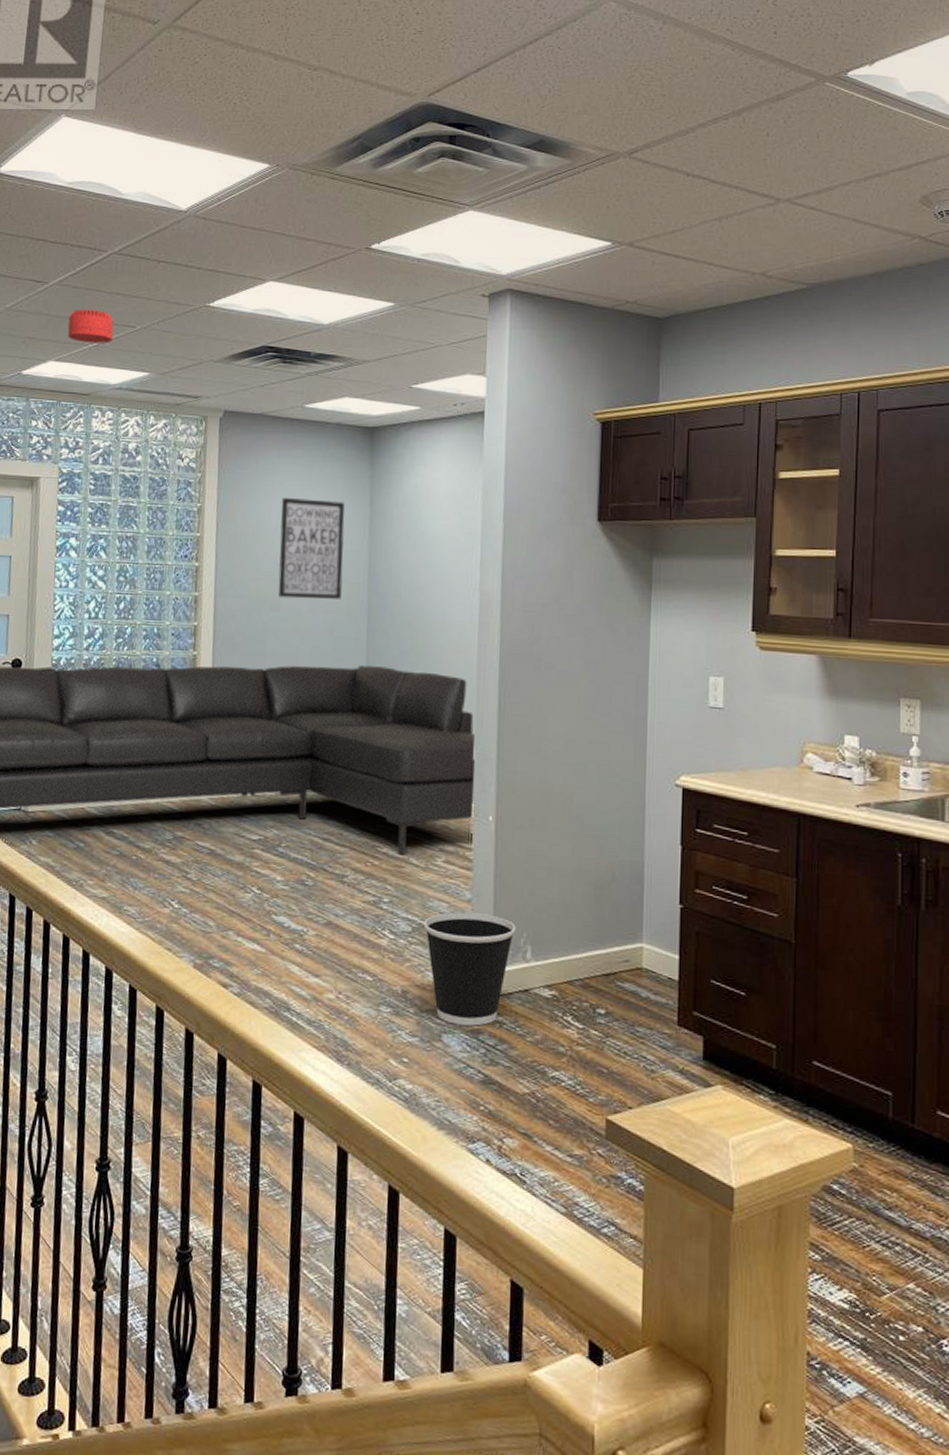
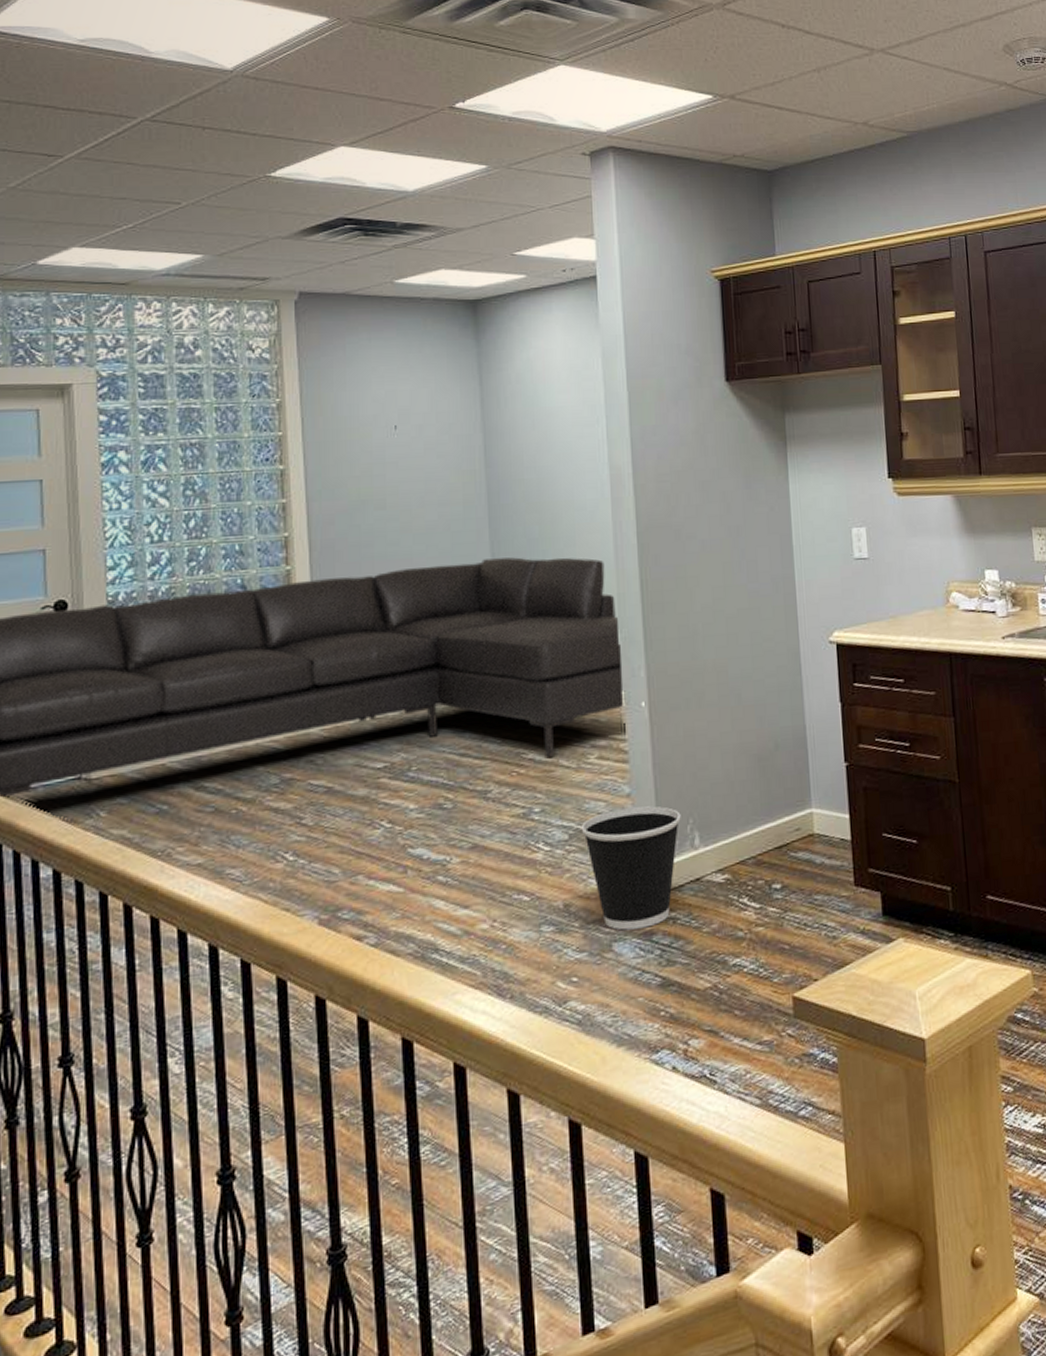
smoke detector: present [67,309,114,344] -> none [93,185,154,224]
wall art: present [278,498,345,599] -> none [377,382,456,495]

